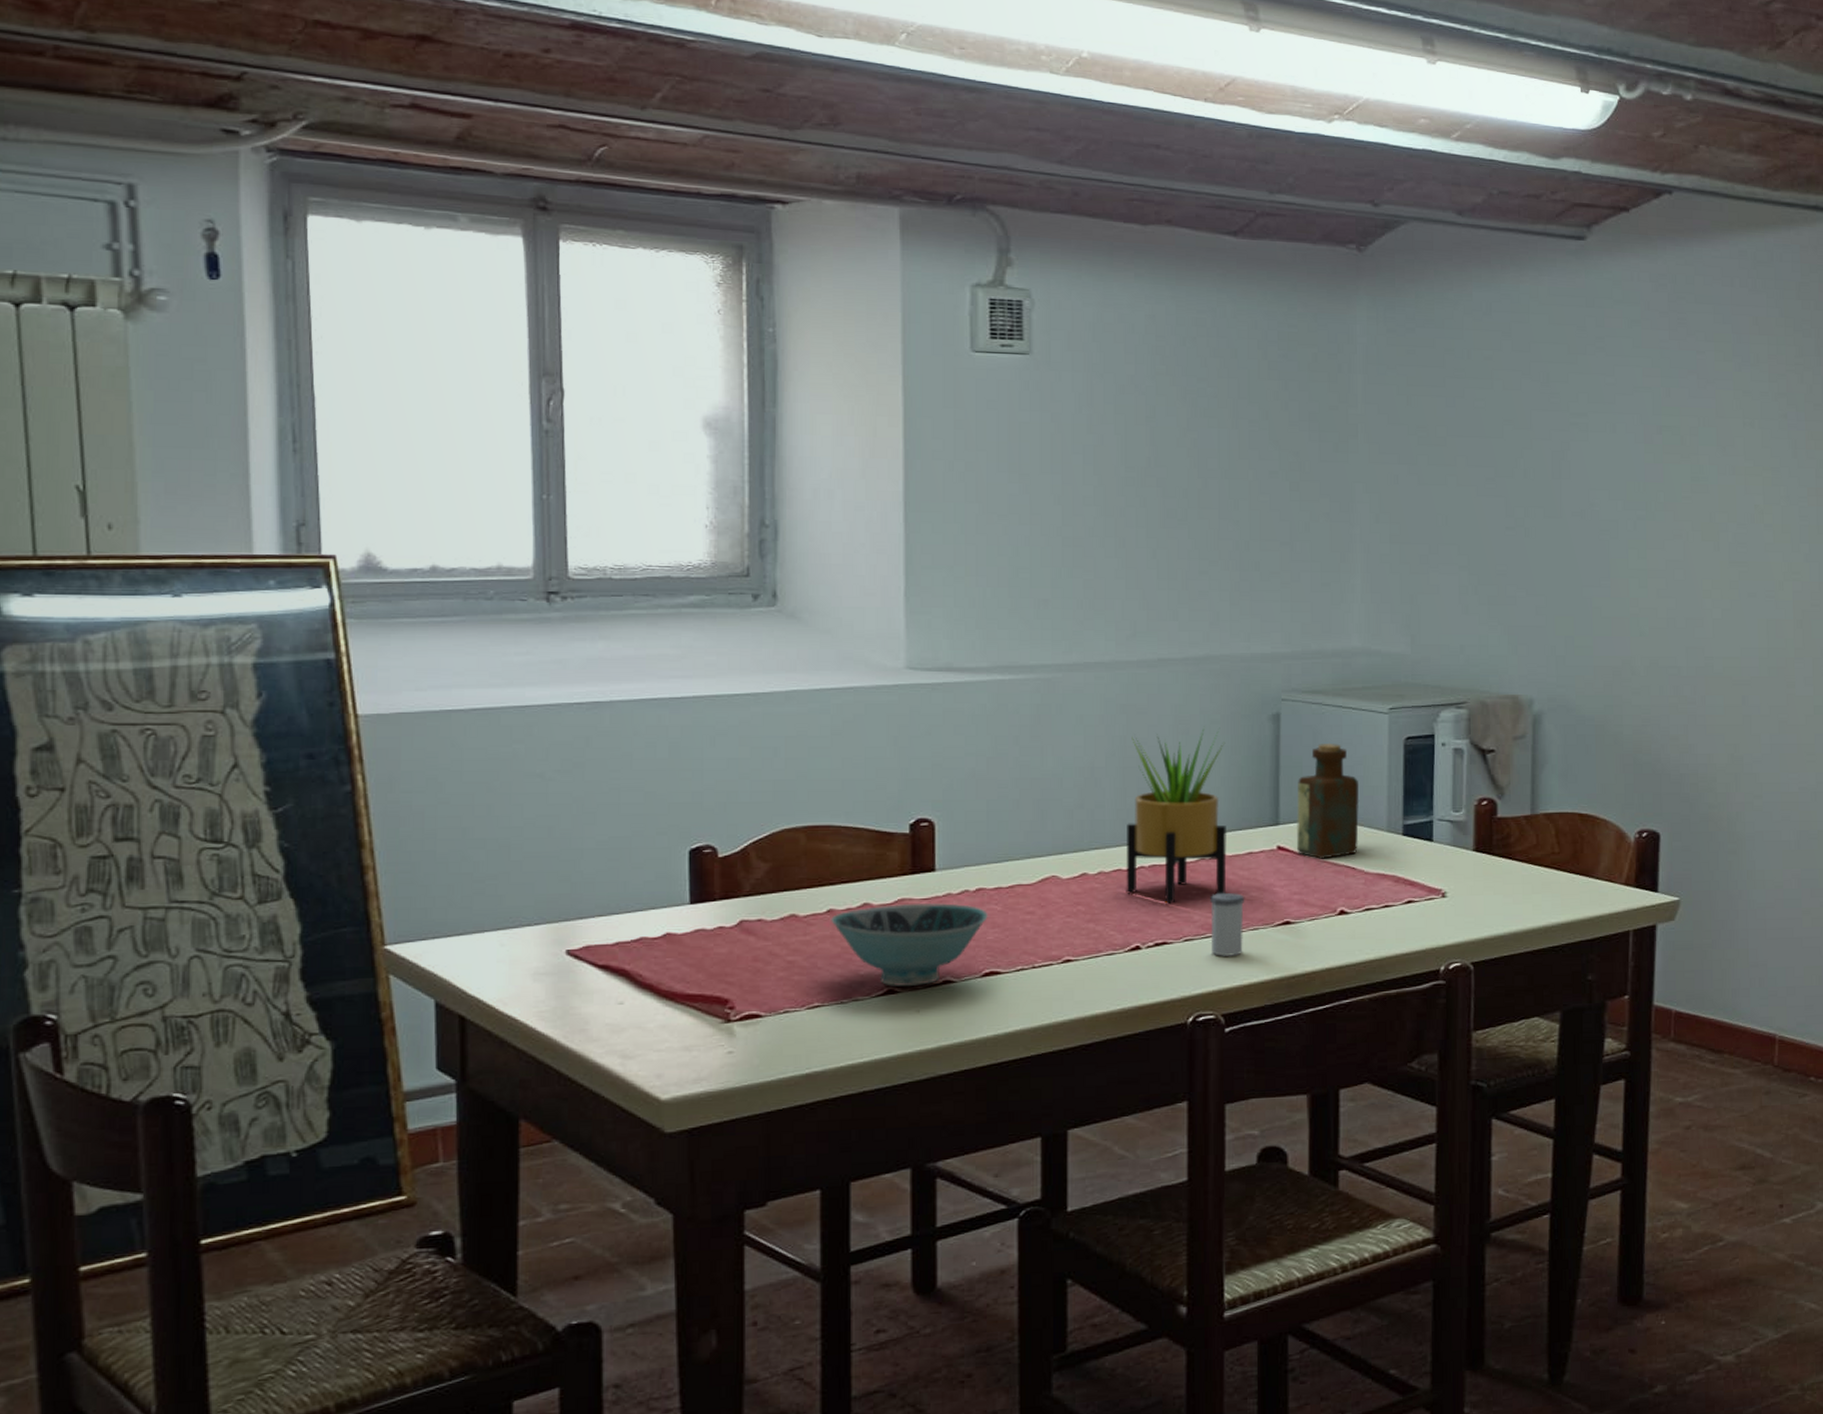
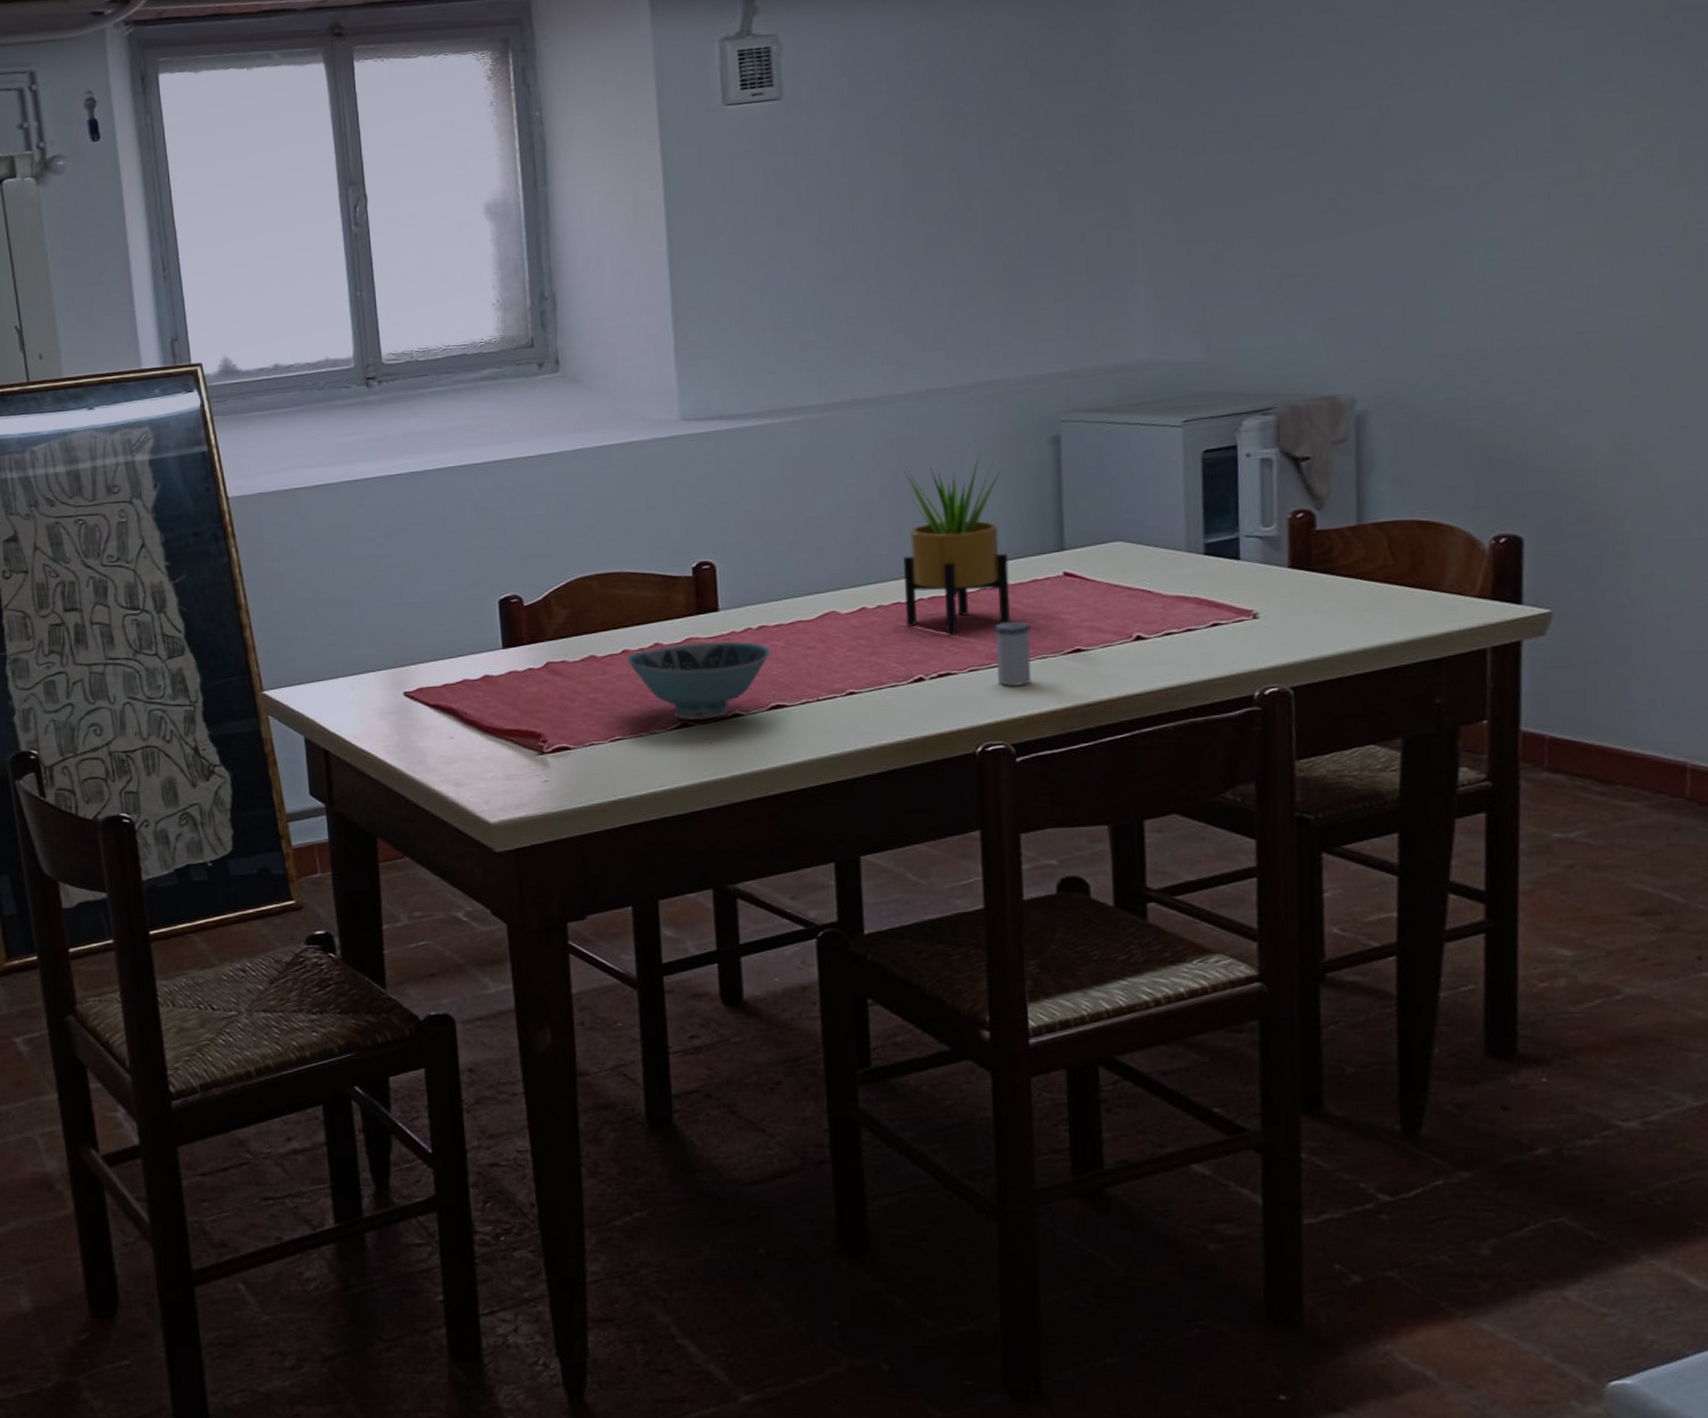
bottle: present [1297,742,1360,859] -> none [1083,462,1155,584]

